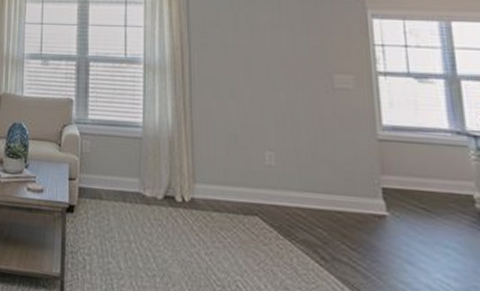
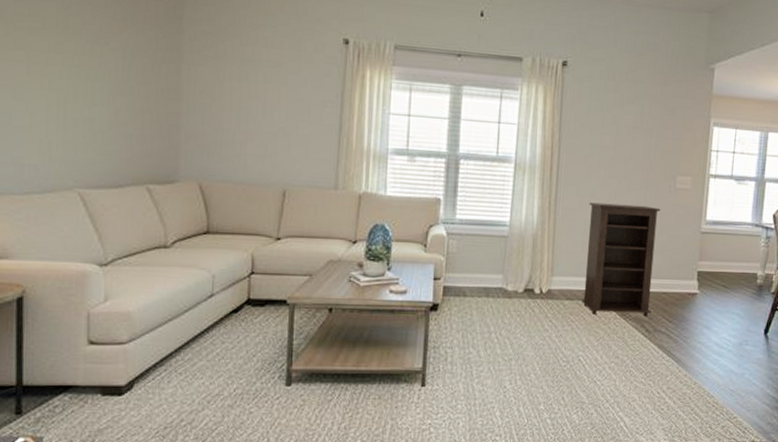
bookshelf: none [229,103,325,240] -> present [581,202,661,316]

